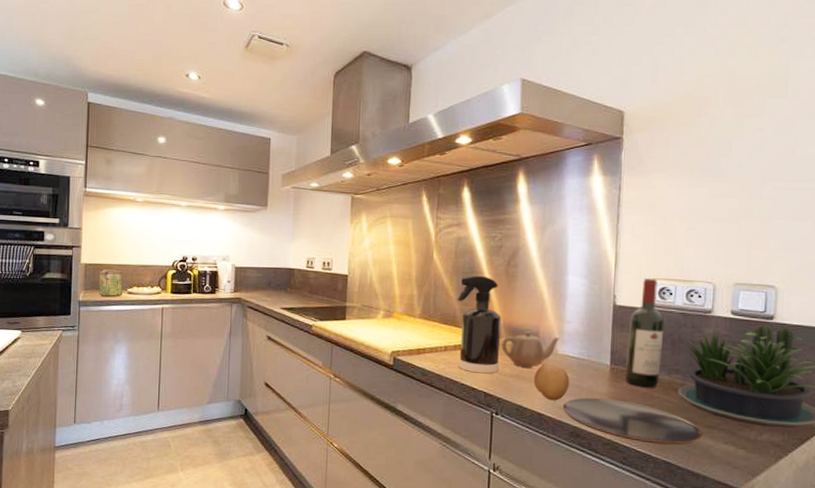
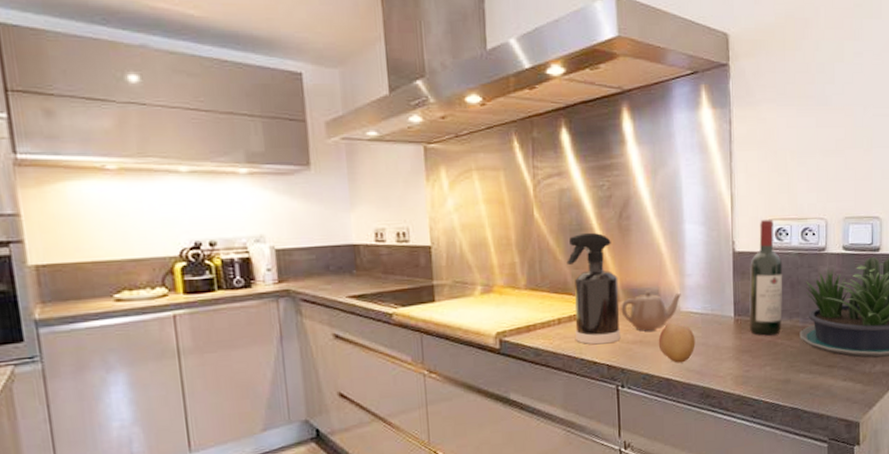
canister: present [99,268,123,297] -> none [61,268,108,310]
plate: present [562,397,703,445] -> none [690,352,825,392]

